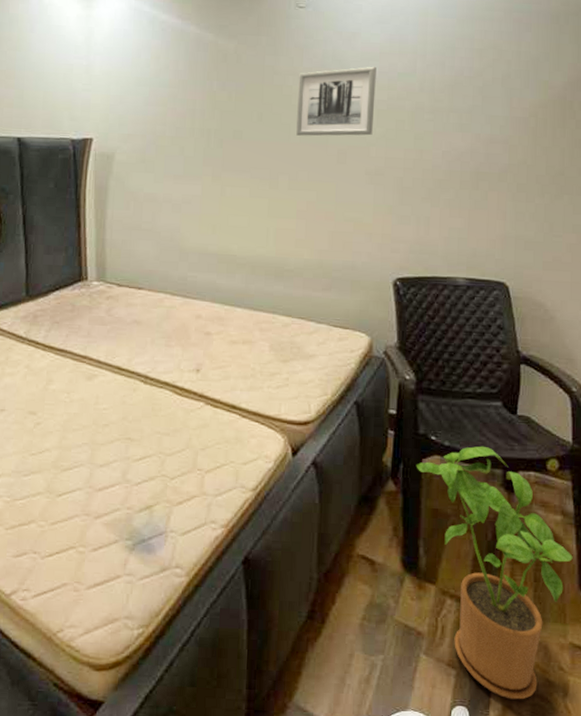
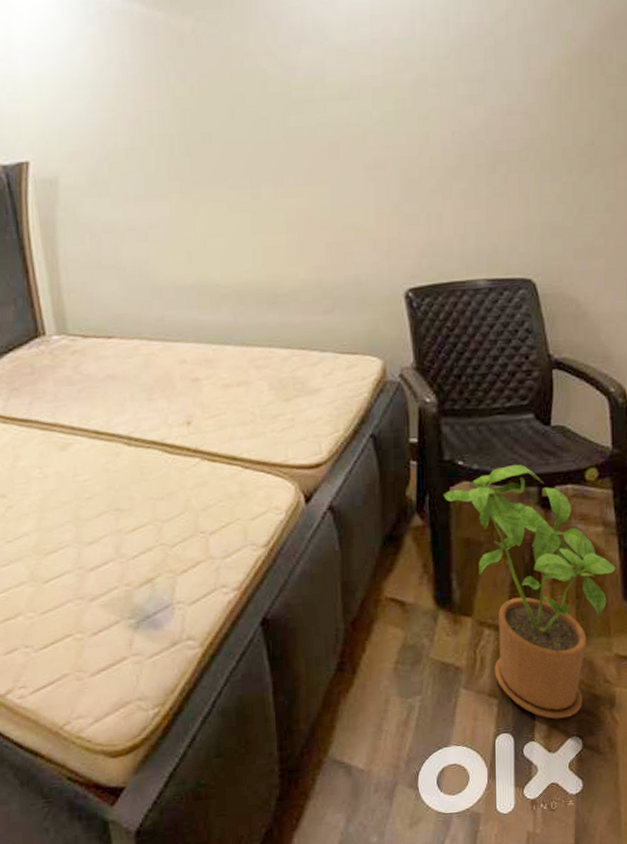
wall art: present [296,66,376,136] -> none [274,33,369,131]

